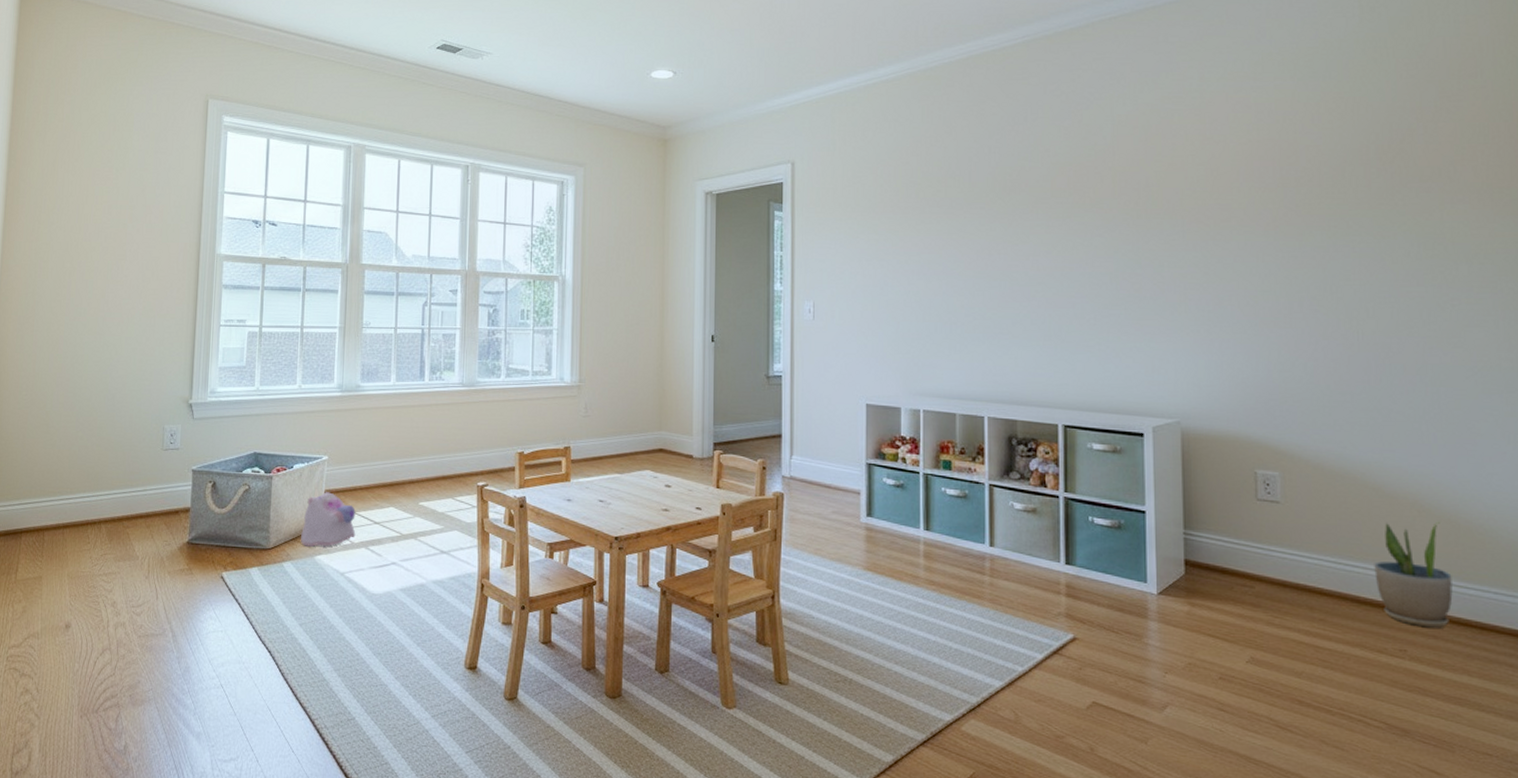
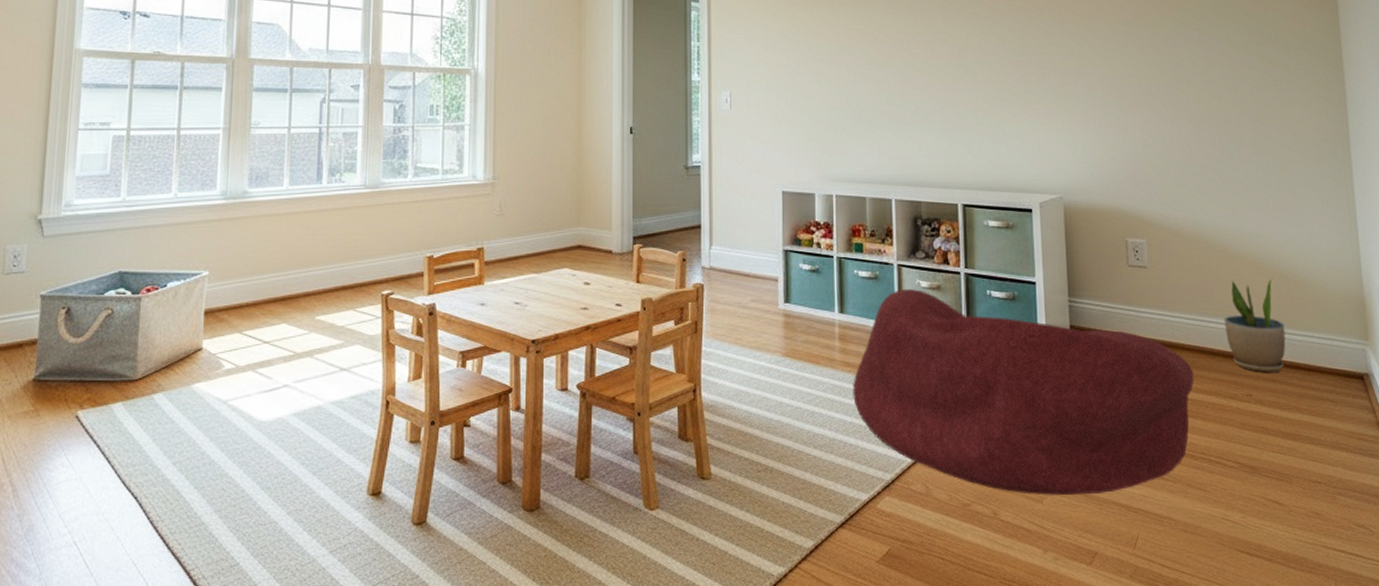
plush toy: present [301,492,356,547] -> none [175,311,241,374]
bean bag chair: none [938,510,1334,741] -> present [853,289,1194,496]

